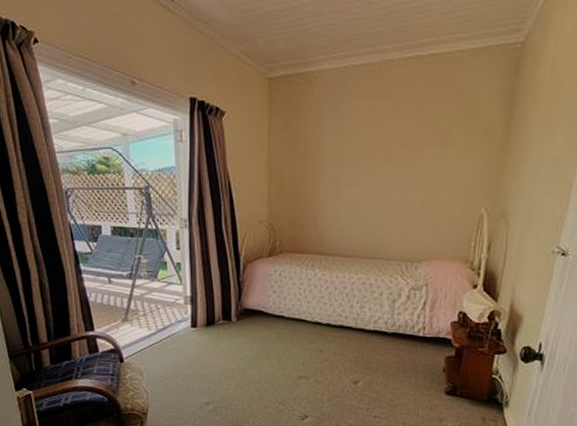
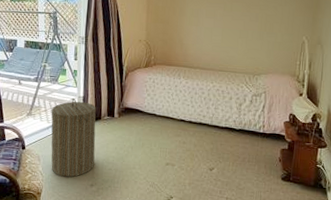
laundry hamper: none [151,298,210,395] -> present [51,97,96,178]

